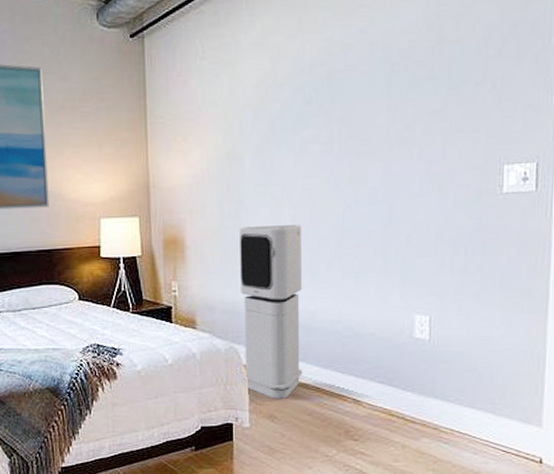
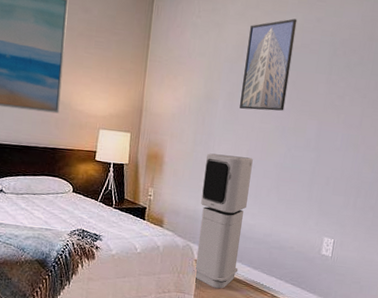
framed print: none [273,36,334,164] -> present [240,18,298,111]

